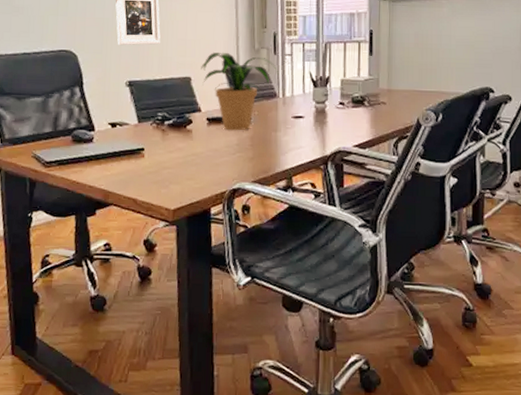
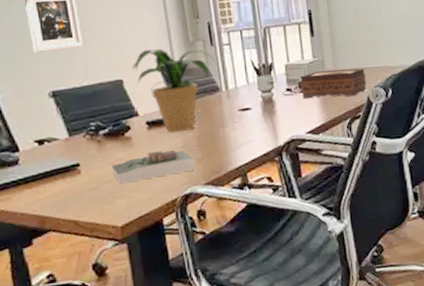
book: none [171,145,246,171] -> present [111,150,196,184]
tissue box: none [353,89,418,116] -> present [300,68,367,98]

